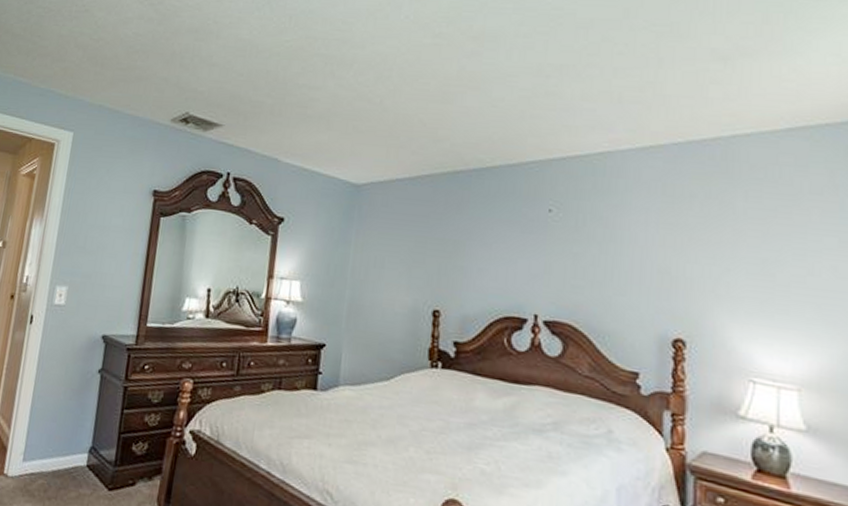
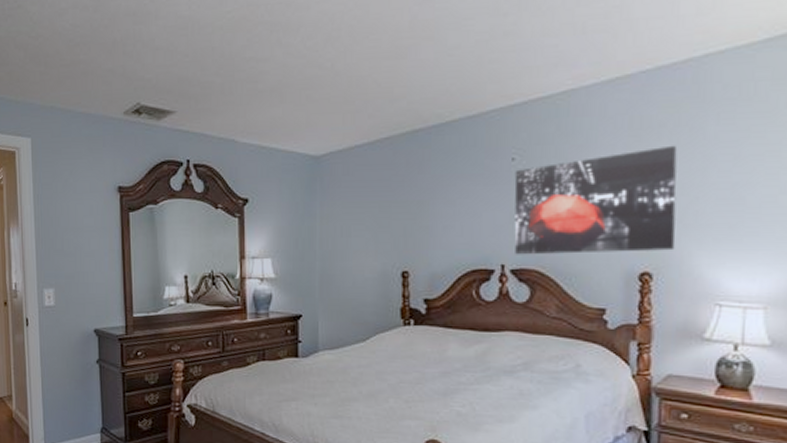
wall art: none [548,215,709,320] -> present [514,145,678,255]

